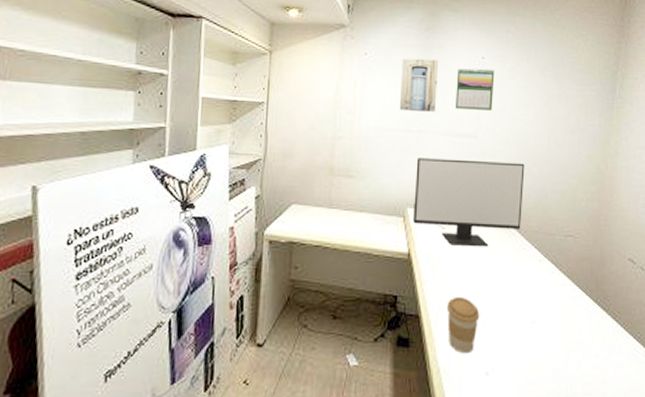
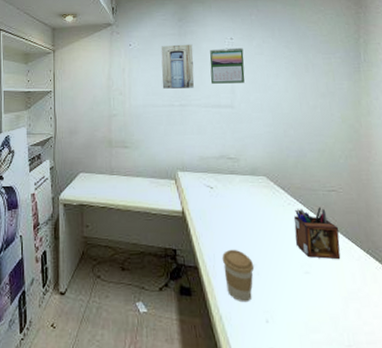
computer monitor: present [413,158,525,247] -> none [181,127,284,204]
desk organizer: none [525,253,571,309] -> present [293,207,341,260]

